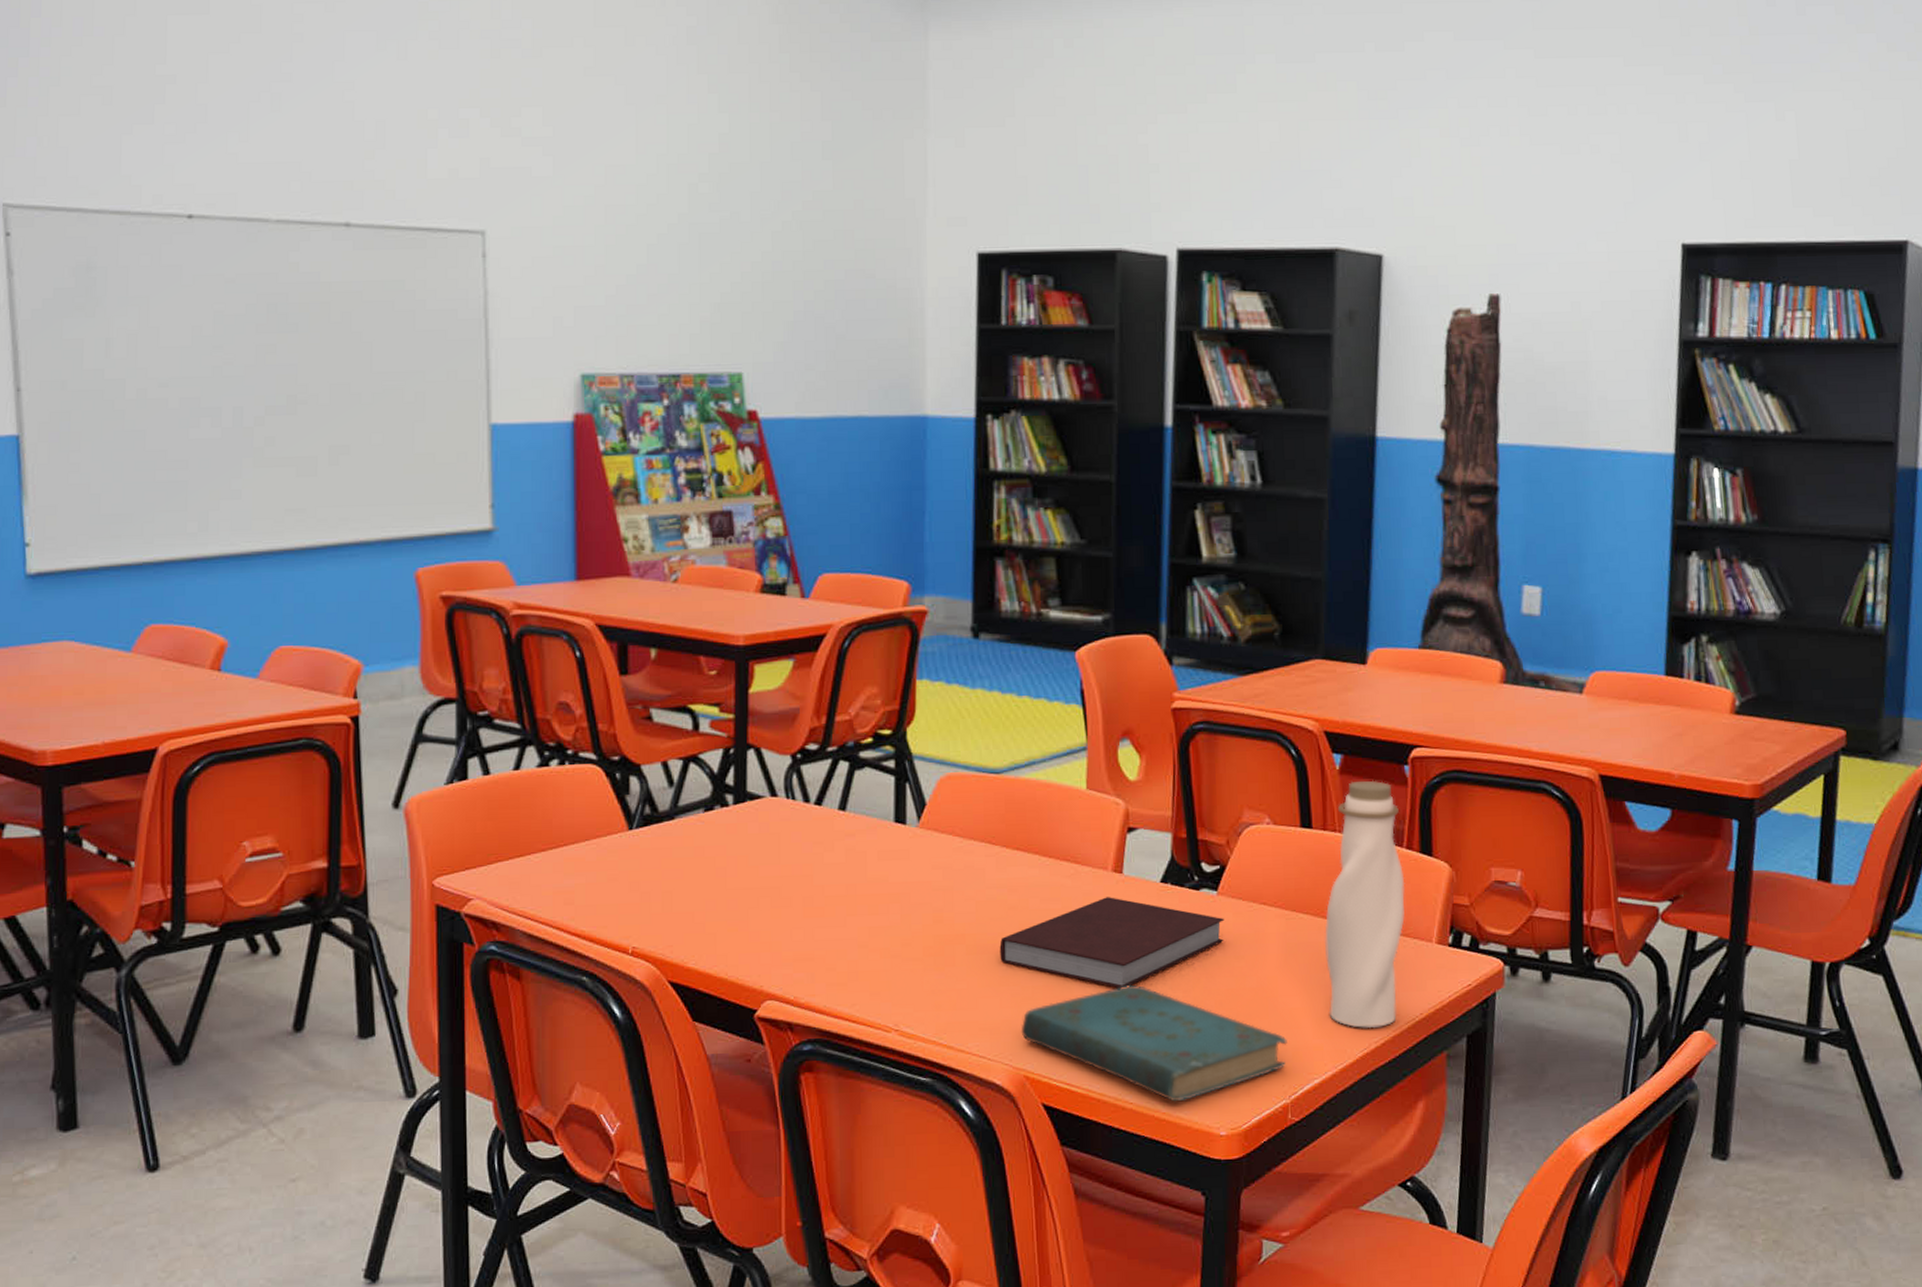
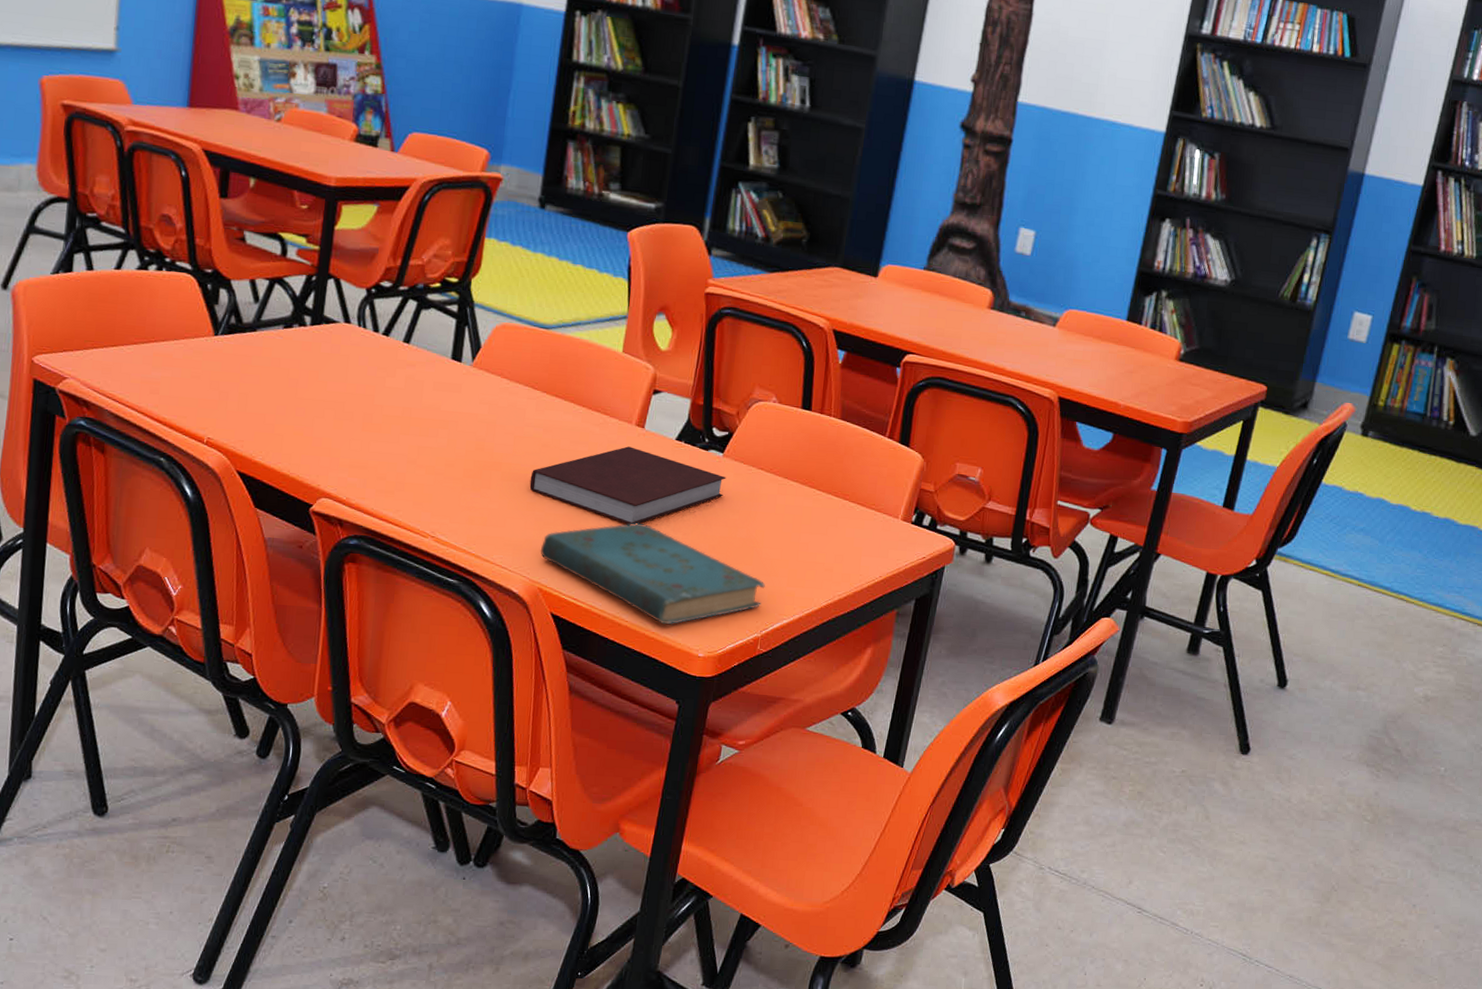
water bottle: present [1325,780,1405,1028] -> none [803,375,887,584]

